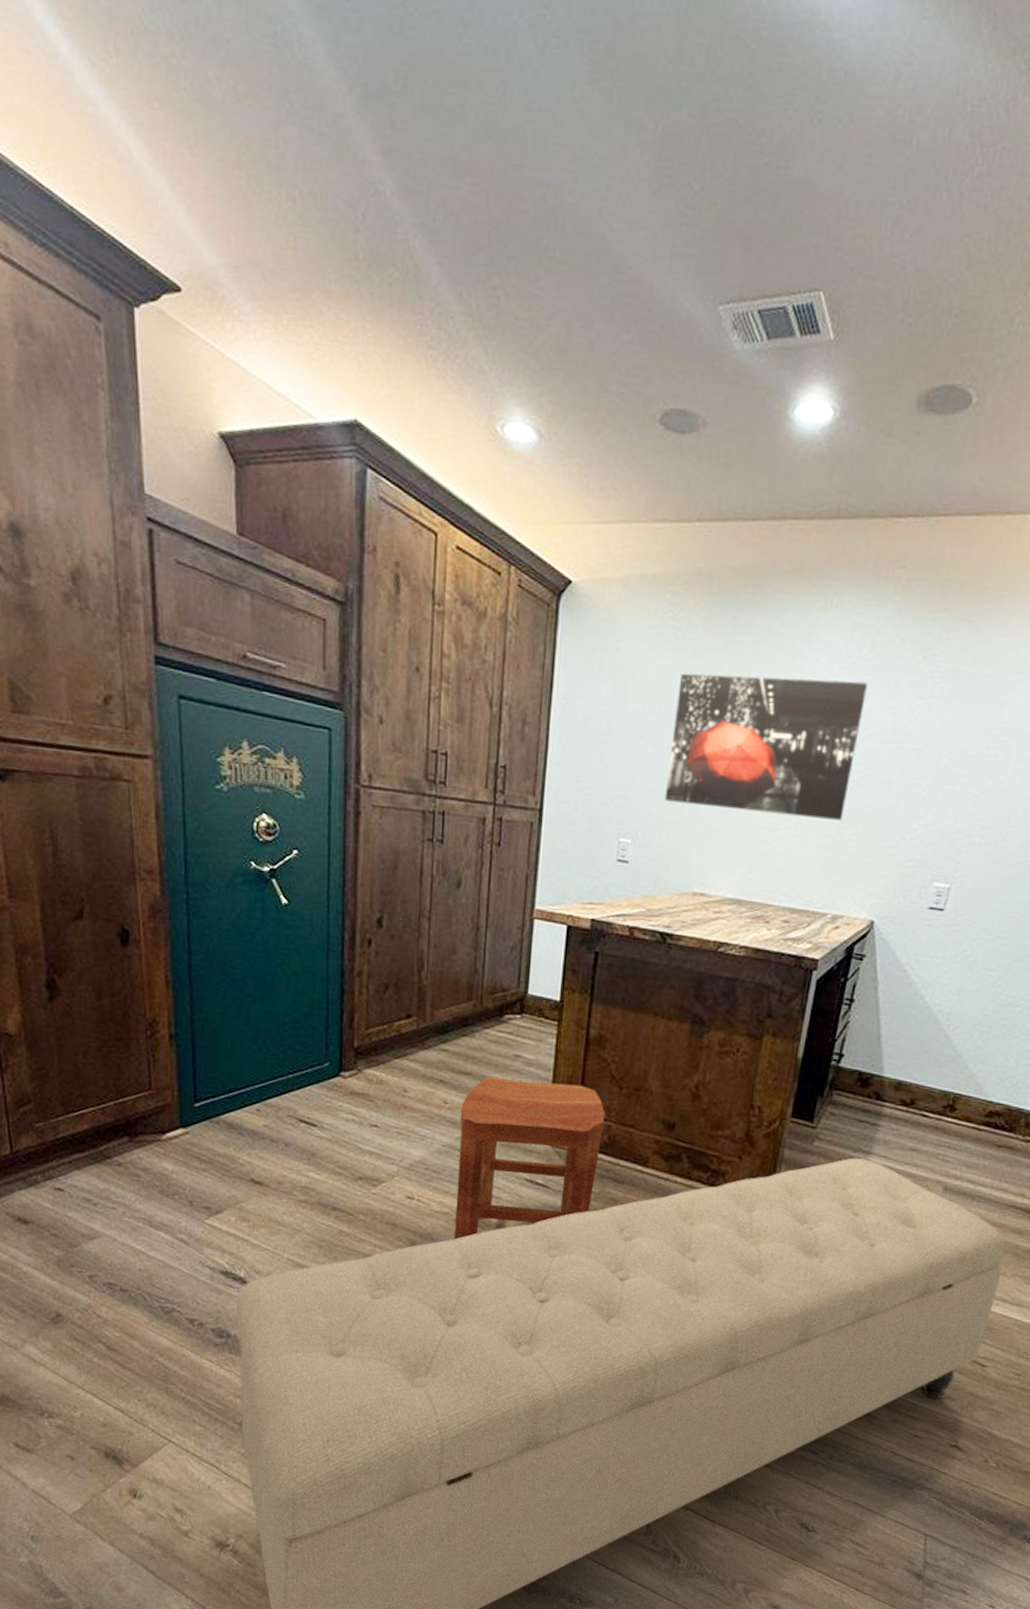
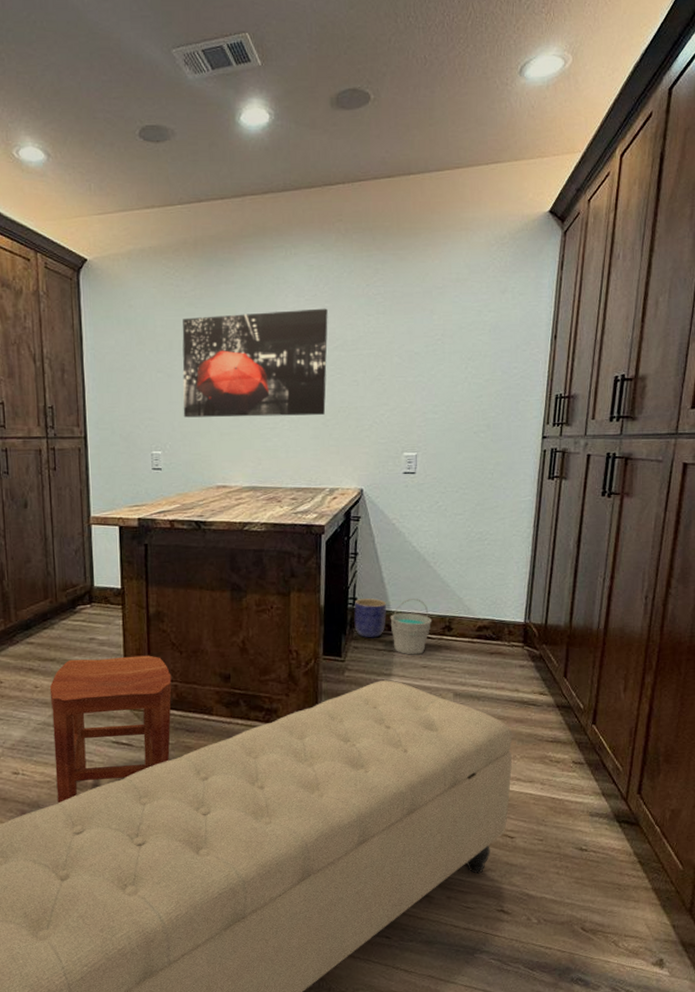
planter: none [835,1056,879,1106] -> present [354,598,386,638]
bucket: none [878,1065,933,1134] -> present [390,598,433,655]

